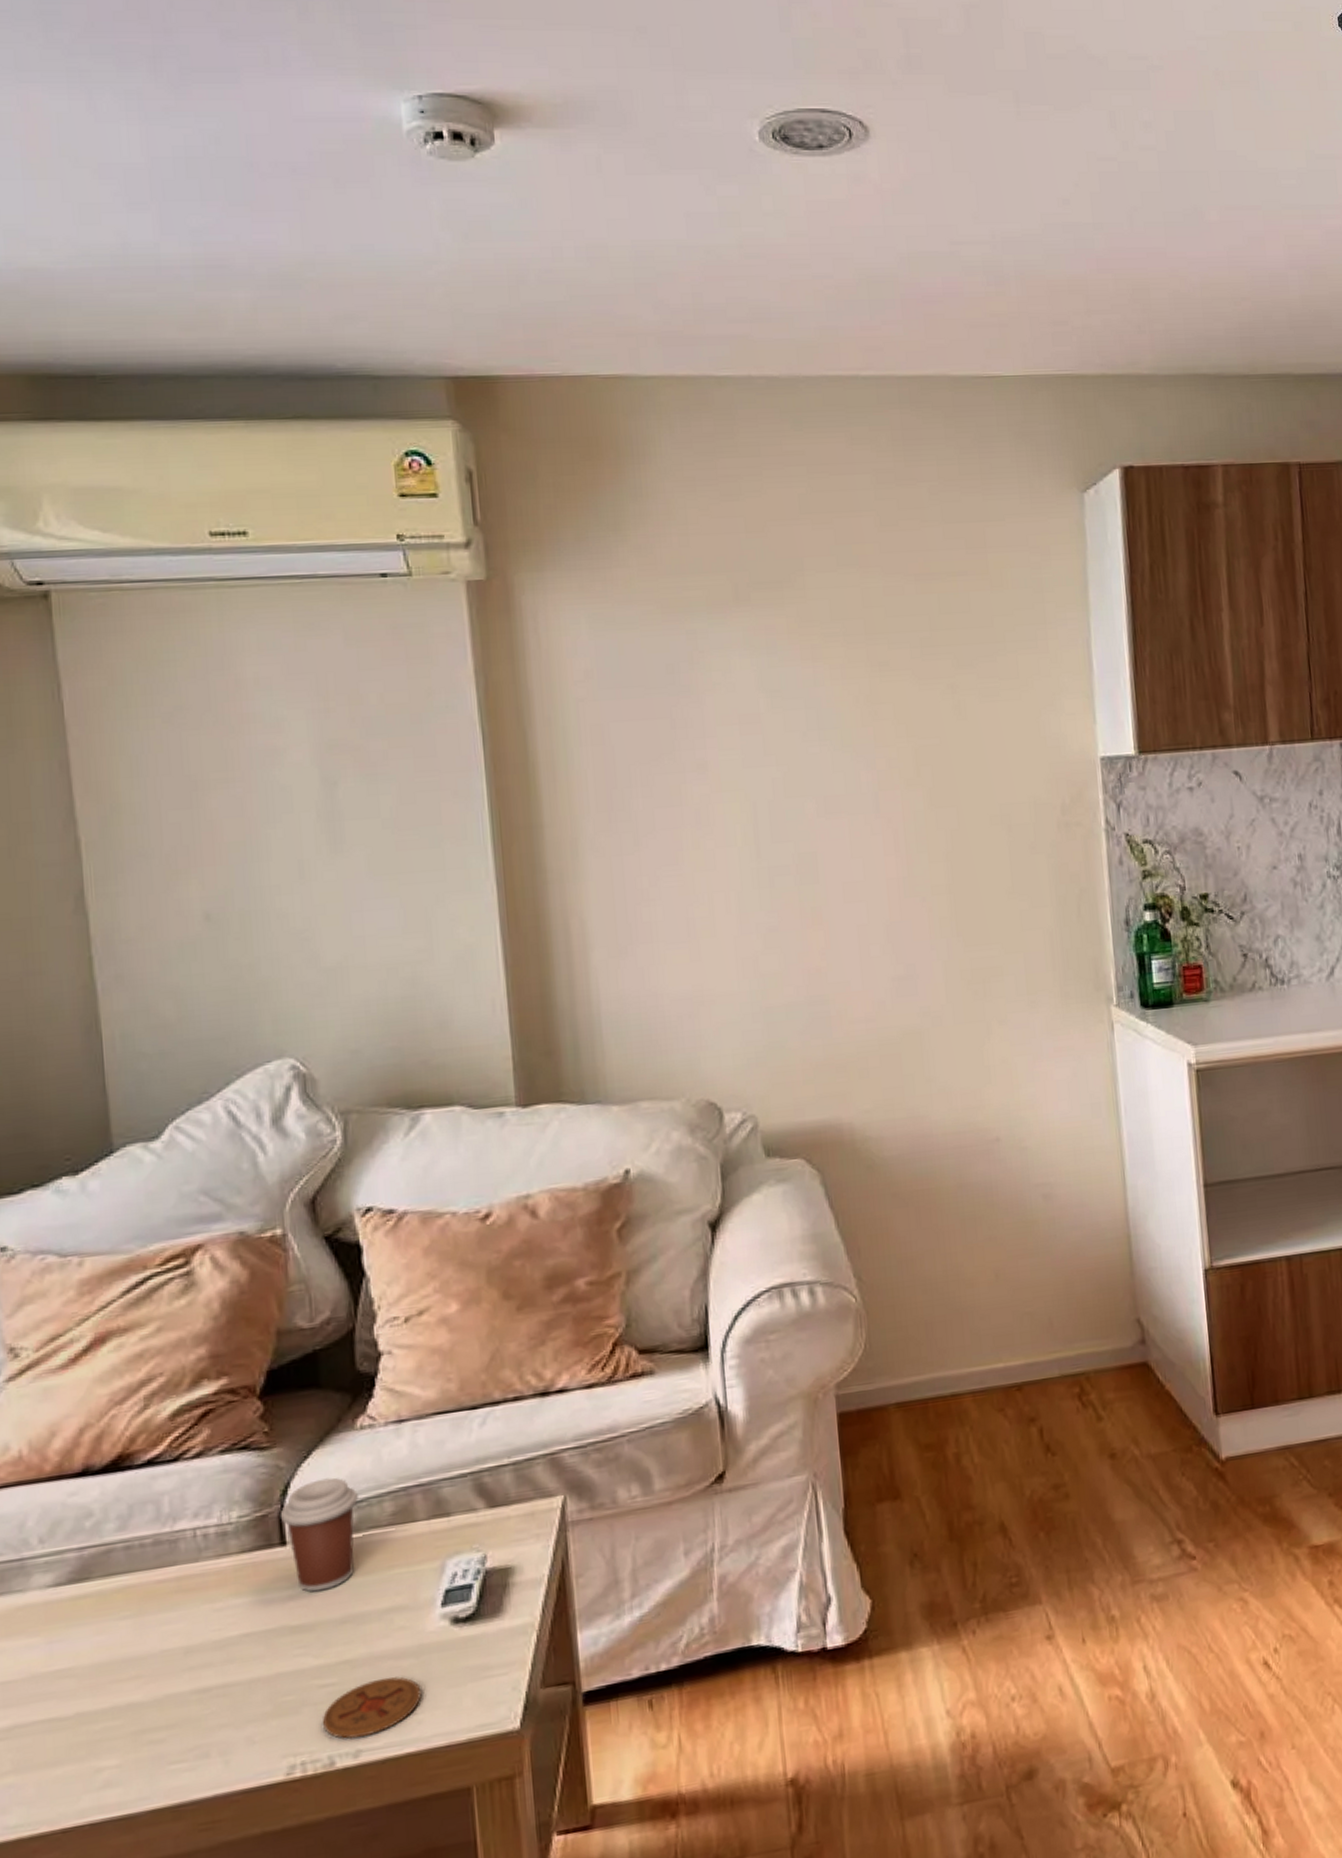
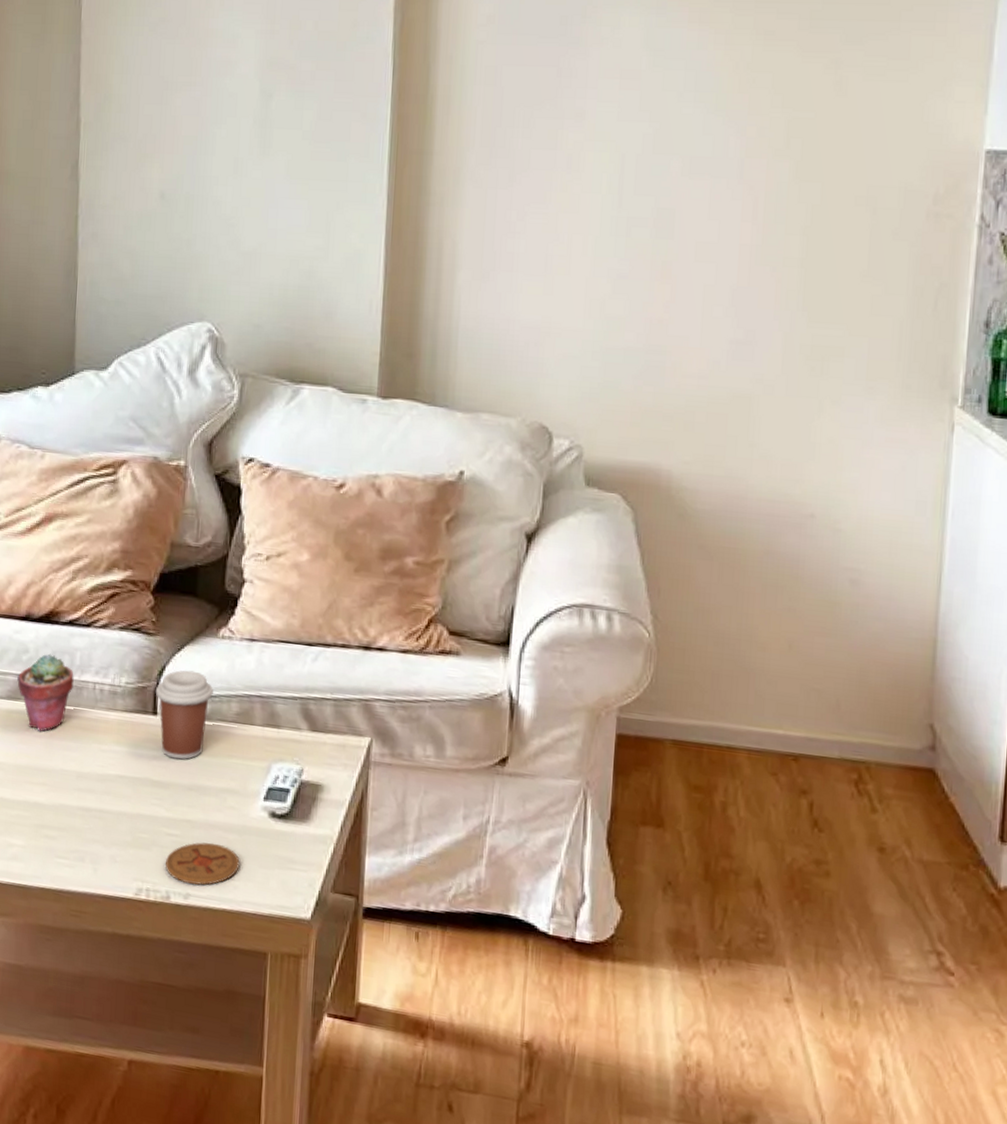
potted succulent: none [80,1509,165,1612] -> present [17,654,74,731]

